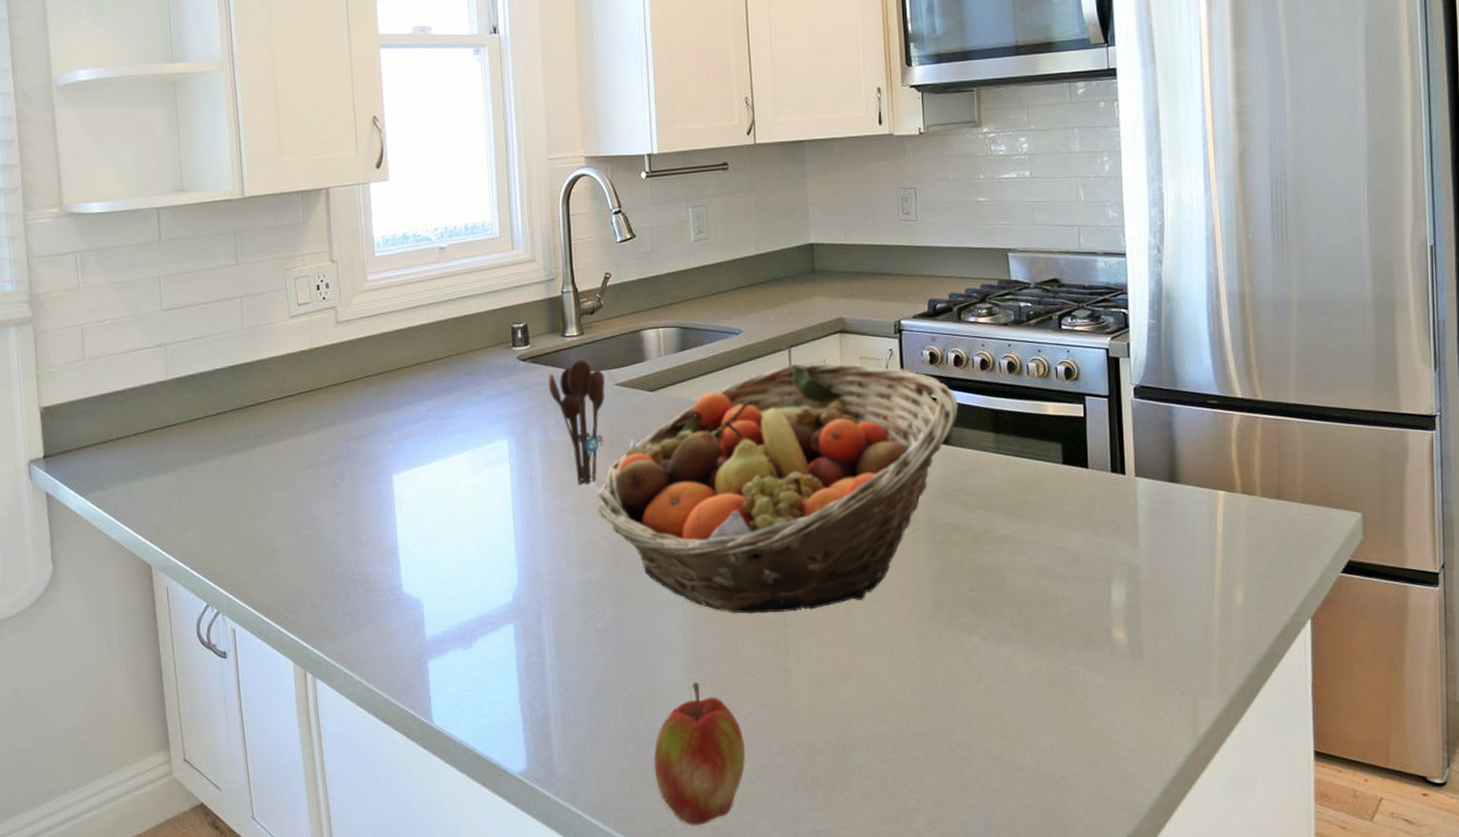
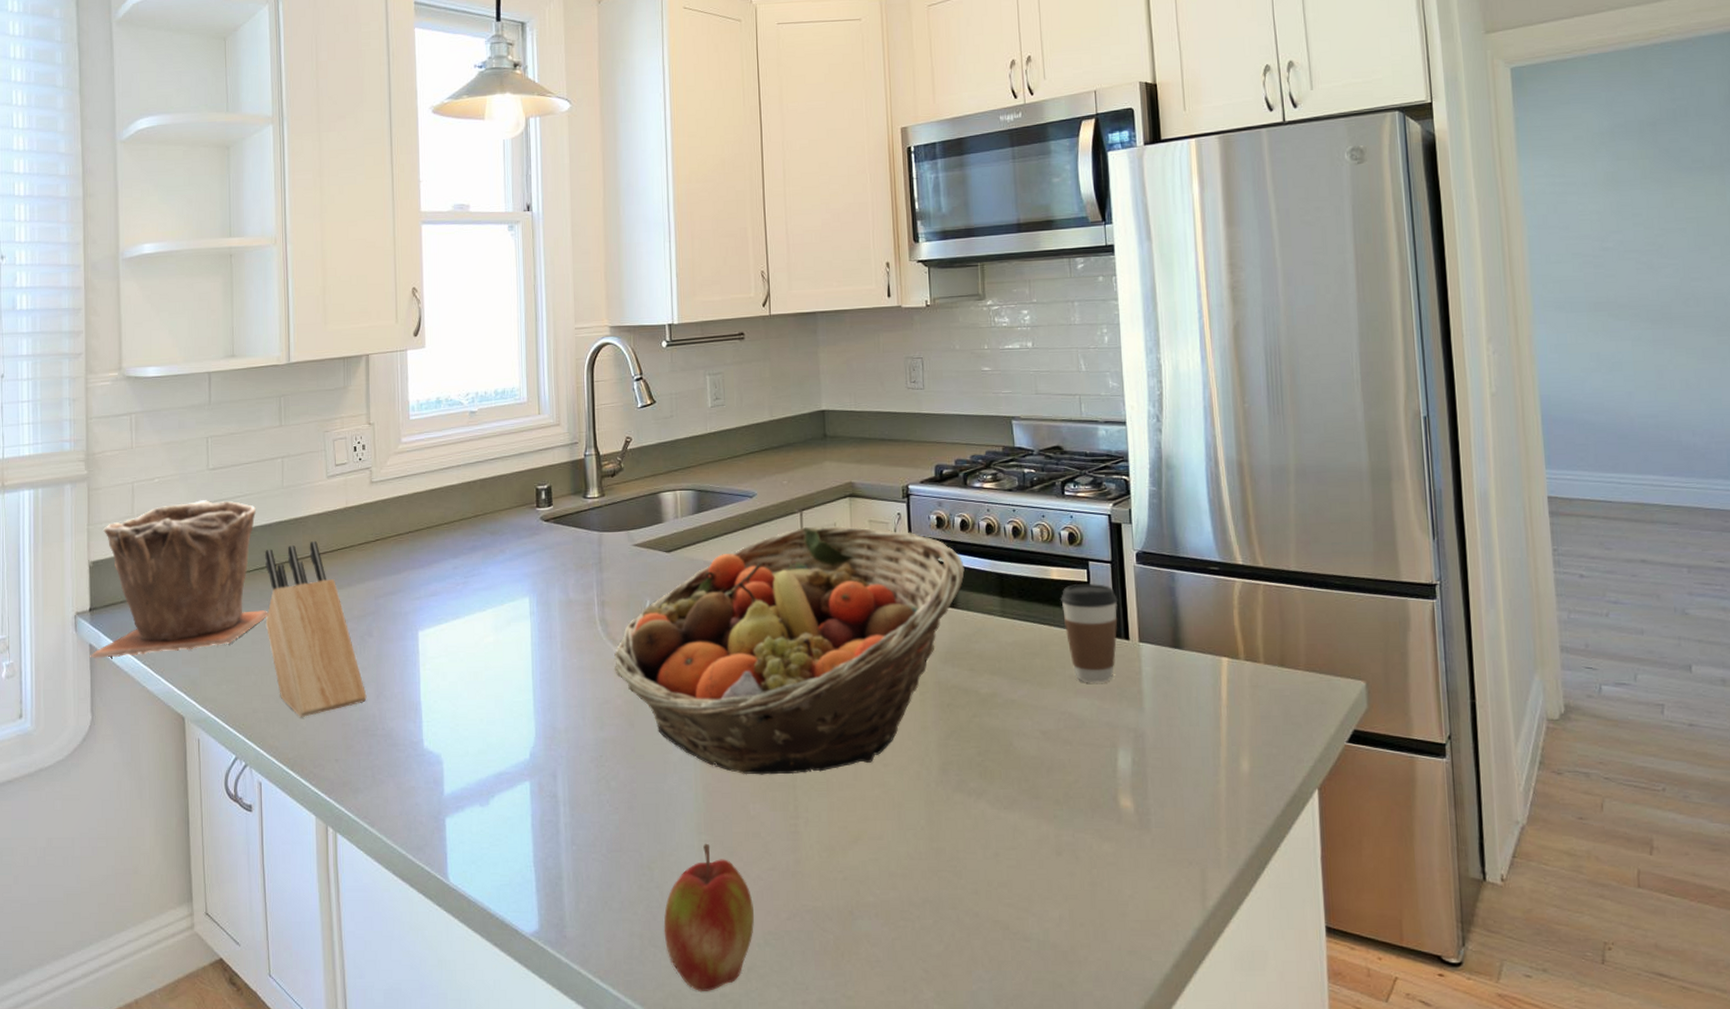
plant pot: none [46,342,234,507] -> present [89,500,268,658]
knife block: none [226,383,341,563] -> present [264,540,367,717]
utensil holder: present [548,359,606,486] -> none [569,519,625,645]
coffee cup: none [1056,419,1115,518] -> present [1061,584,1118,683]

